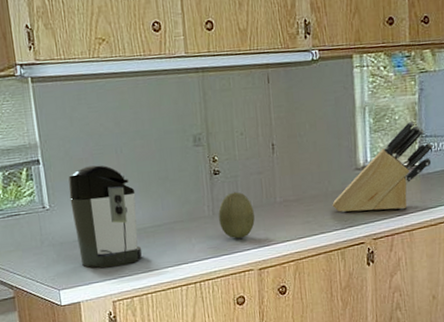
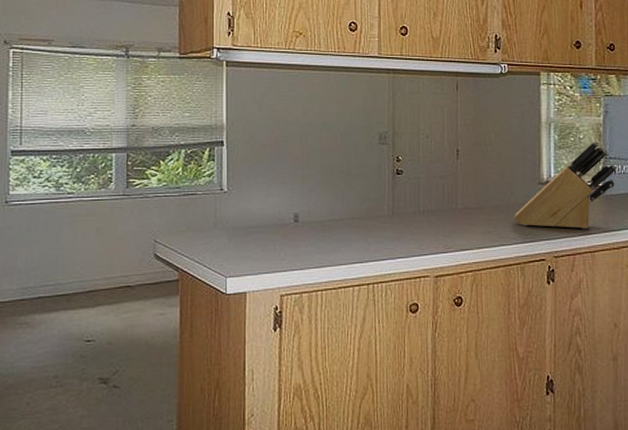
coffee maker: present [68,165,143,268] -> none [249,153,317,259]
fruit: present [218,192,255,239] -> none [398,194,434,242]

